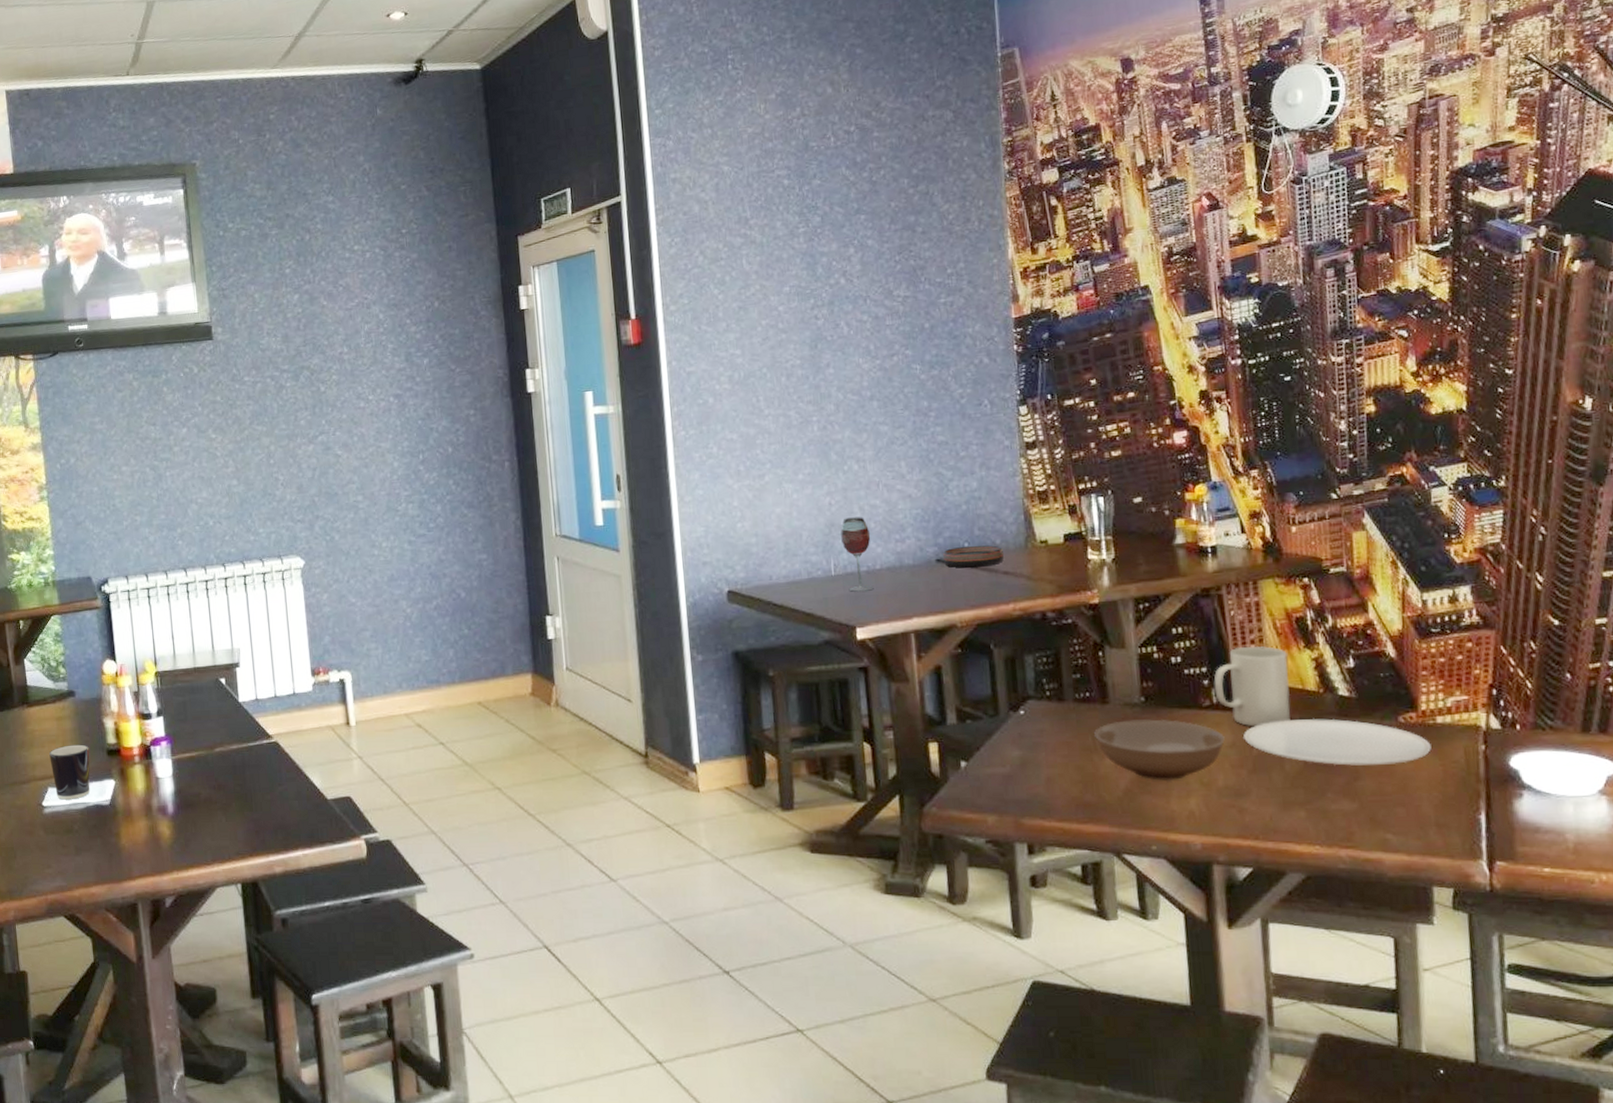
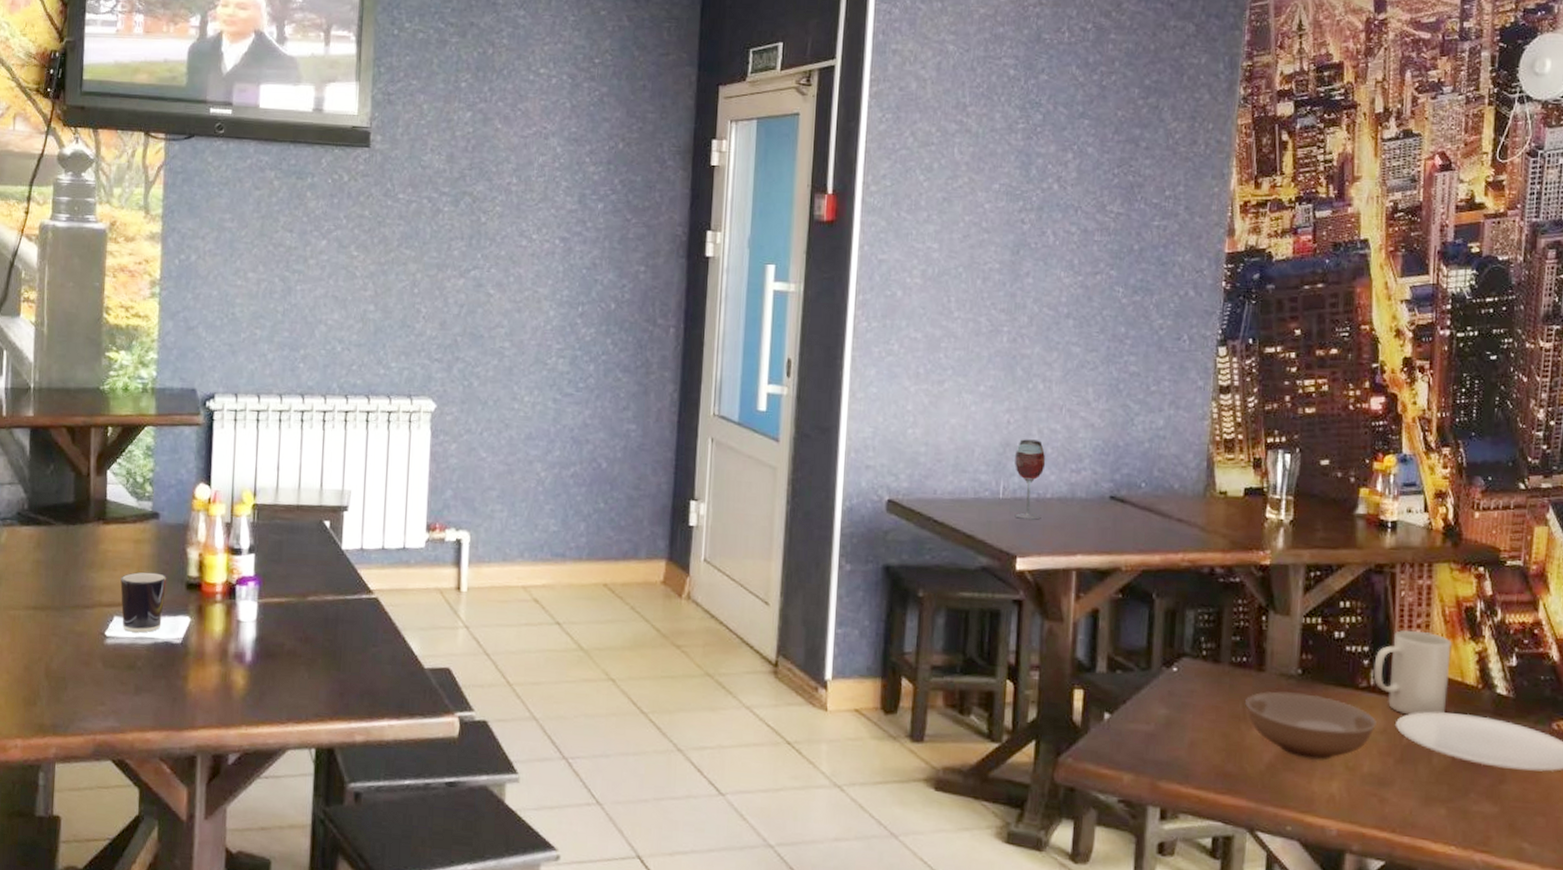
ashtray: present [942,545,1004,568] -> none [1117,486,1180,511]

